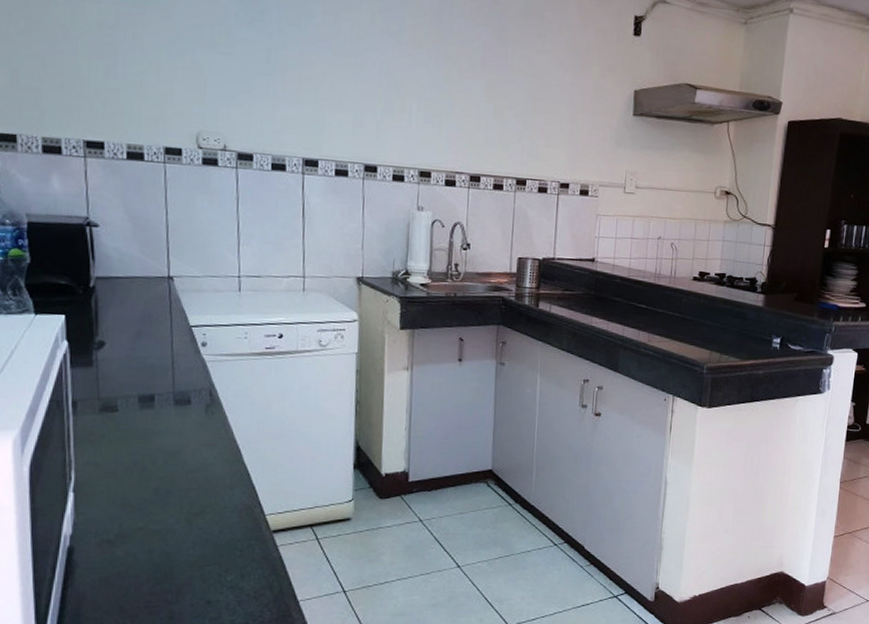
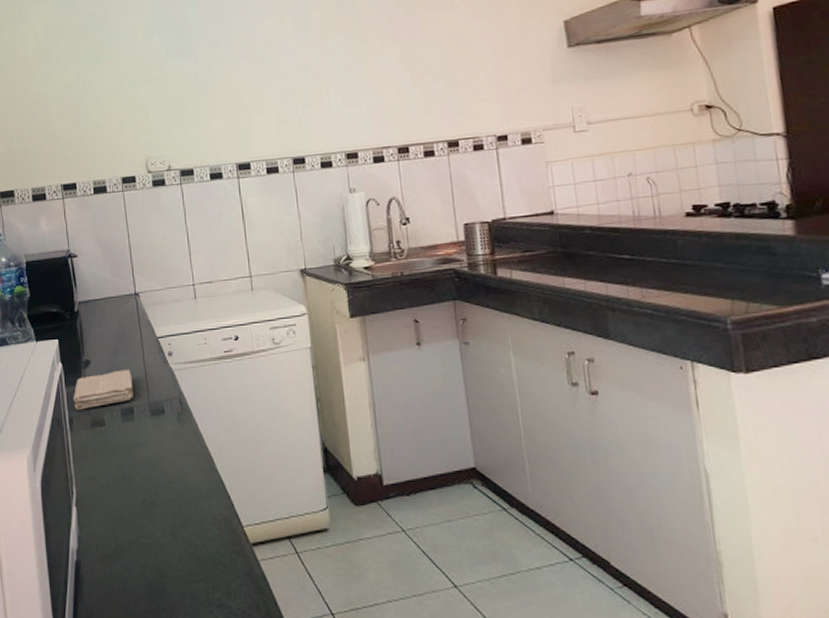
washcloth: none [79,355,156,394] -> present [73,369,133,410]

